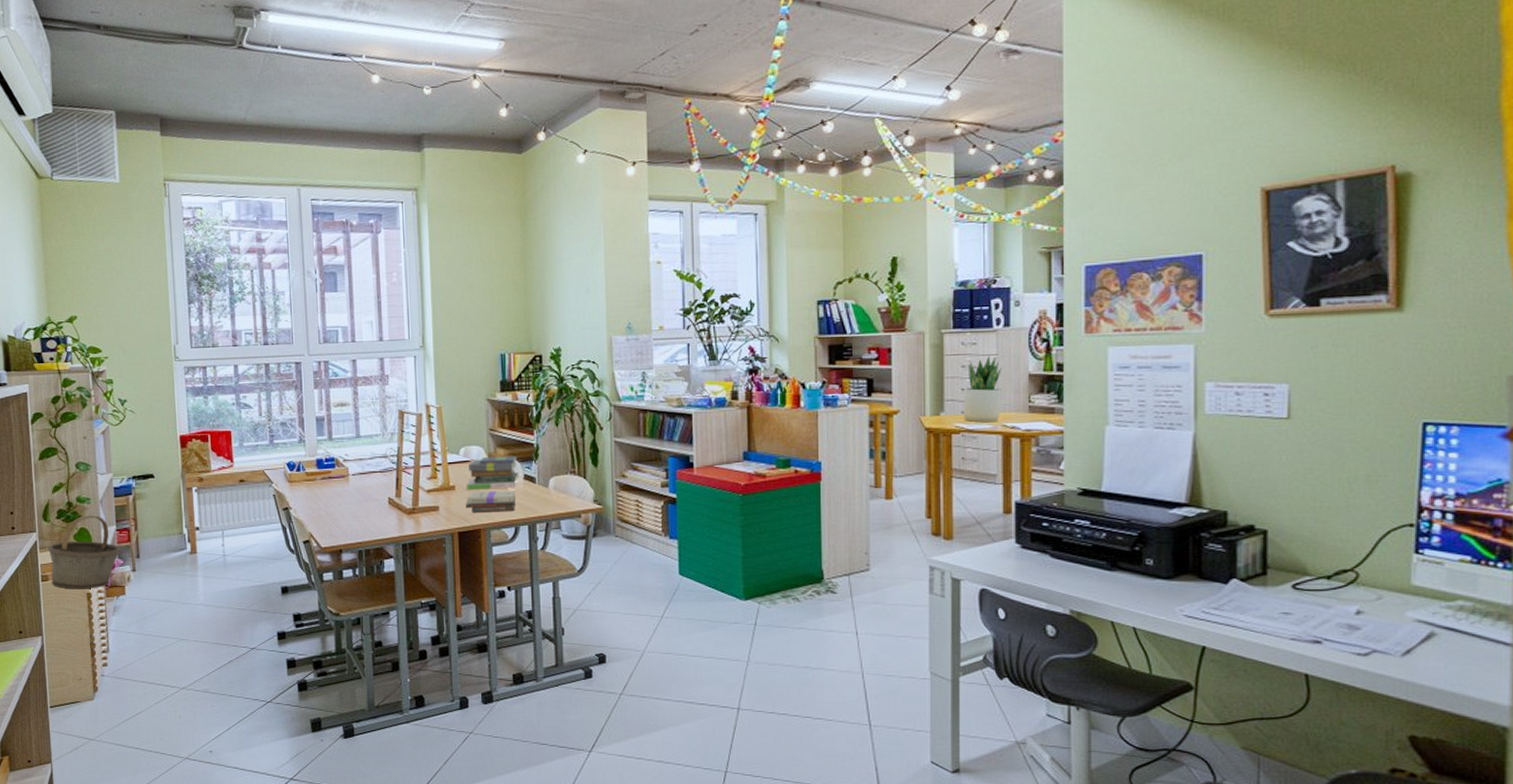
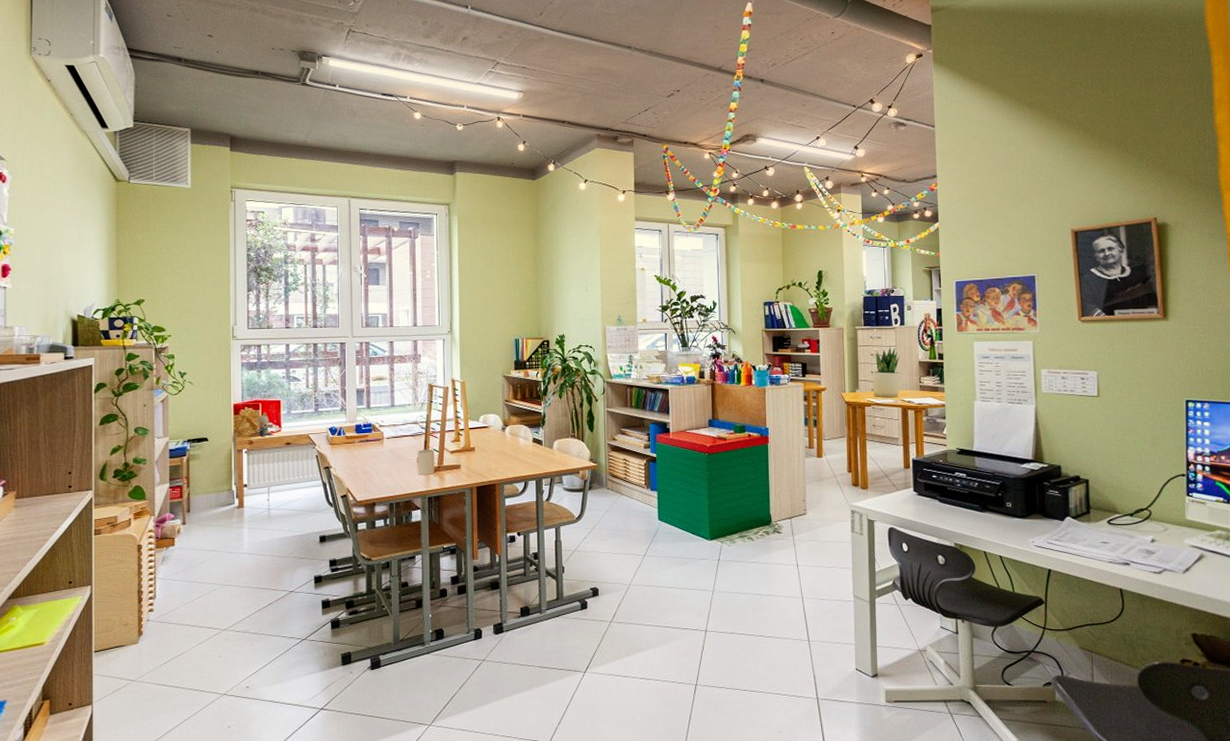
basket: present [47,515,121,589] -> none [102,474,173,542]
toy animal: none [198,444,225,474] -> present [249,412,273,437]
cup: none [388,487,409,519] -> present [417,449,435,476]
books: present [465,490,516,512] -> none [483,451,525,470]
books: present [466,456,518,490] -> none [484,422,528,451]

